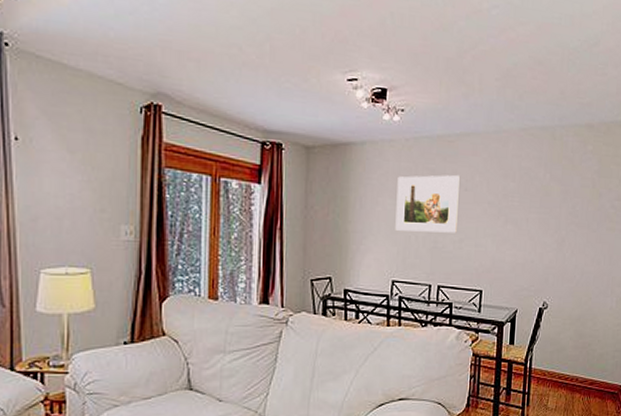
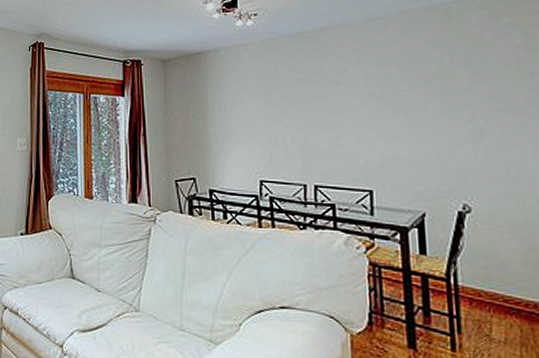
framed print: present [395,174,460,233] -> none [256,69,331,130]

